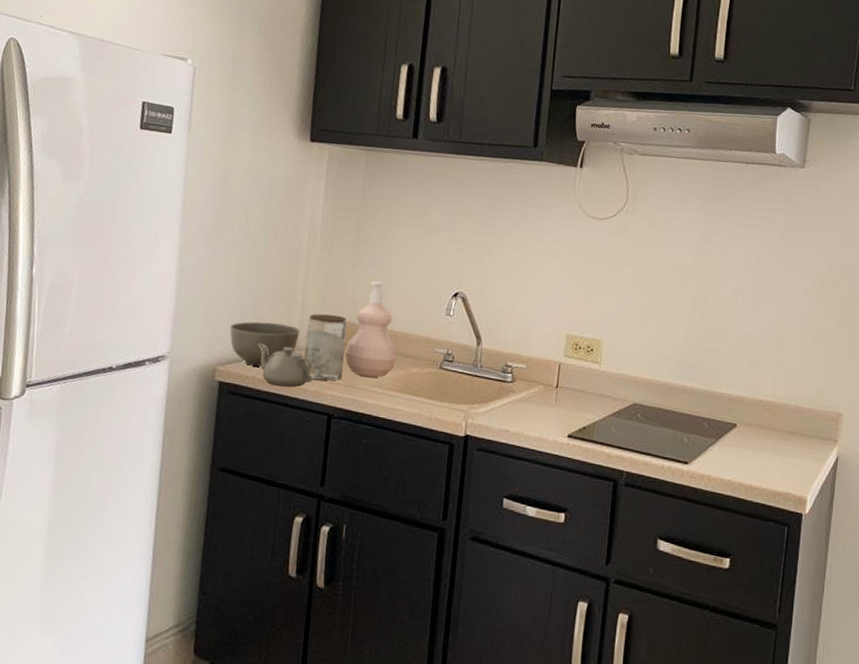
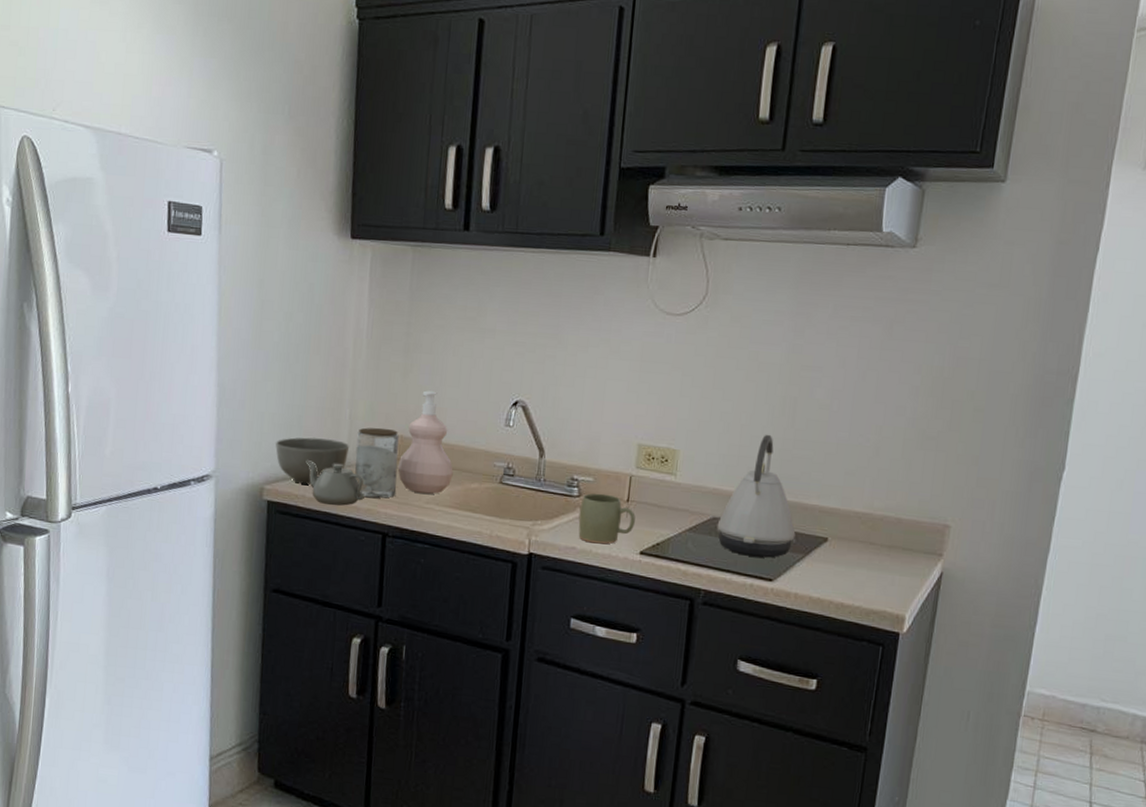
mug: none [511,379,564,428] -> present [578,493,636,544]
kettle: none [637,327,708,442] -> present [717,434,796,558]

